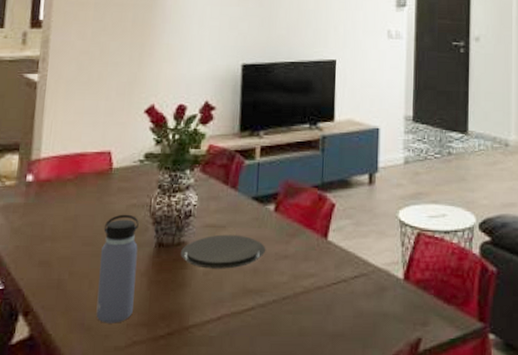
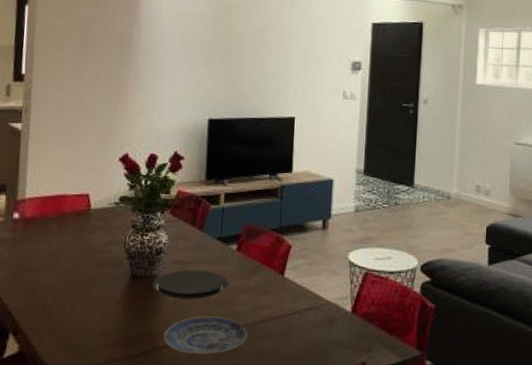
water bottle: present [96,214,139,323] -> none [77,249,115,343]
plate: none [193,288,287,333] -> present [164,316,247,354]

